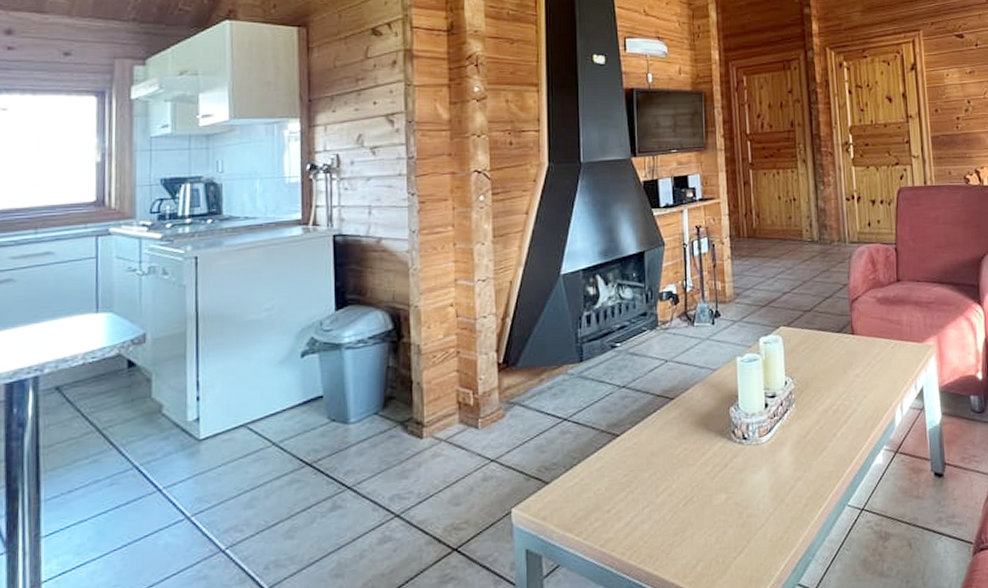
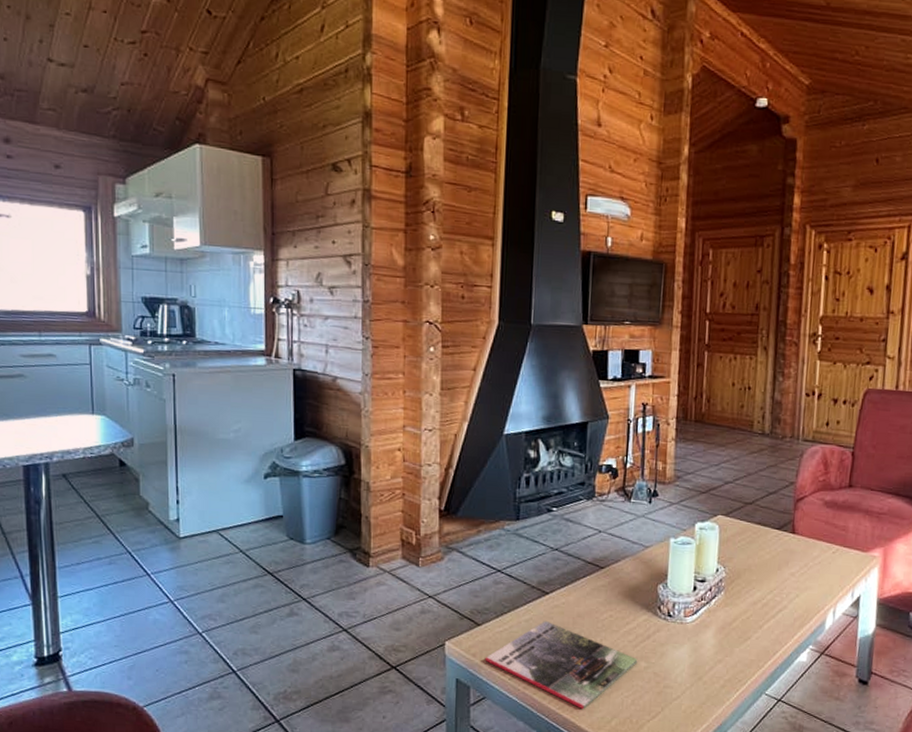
magazine: none [556,465,718,558] -> present [485,620,638,709]

